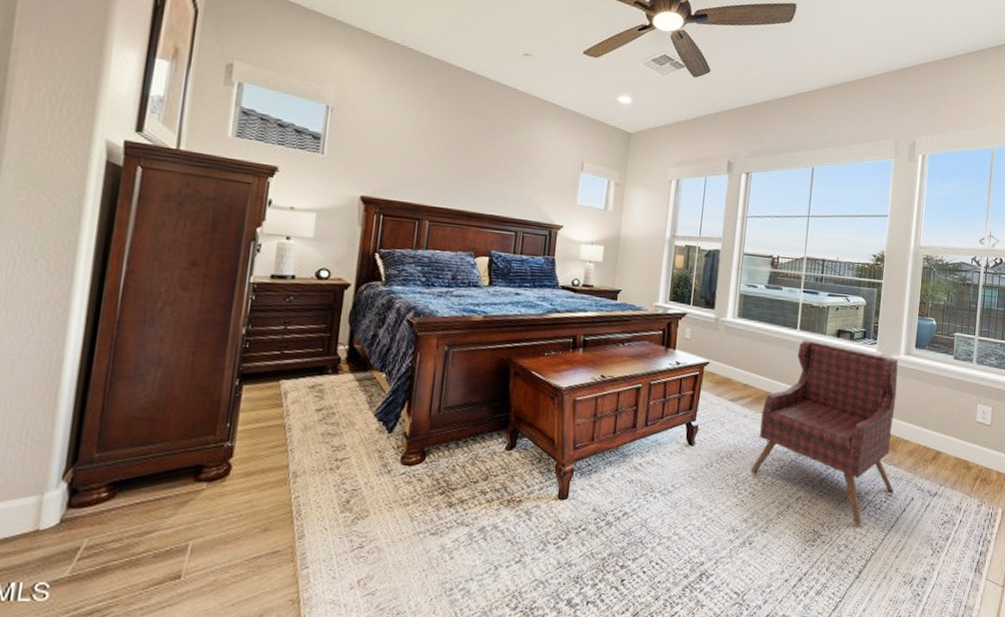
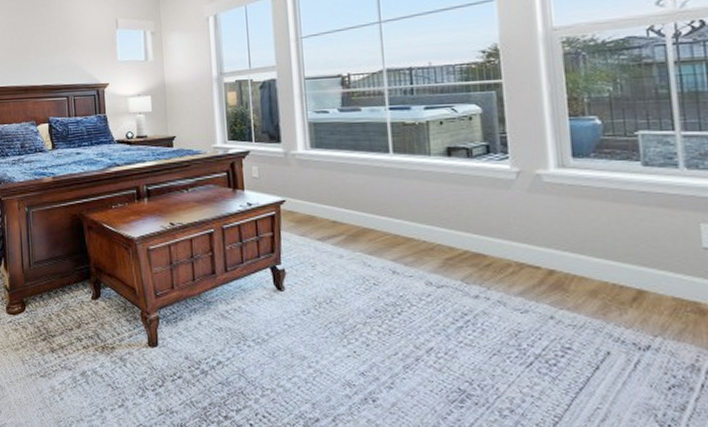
armchair: present [750,339,898,526] -> none [358,163,574,386]

